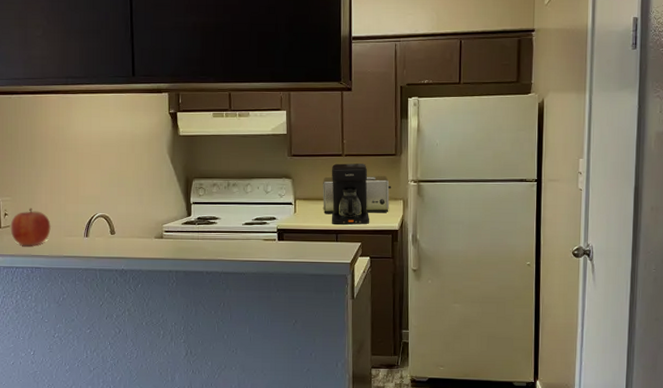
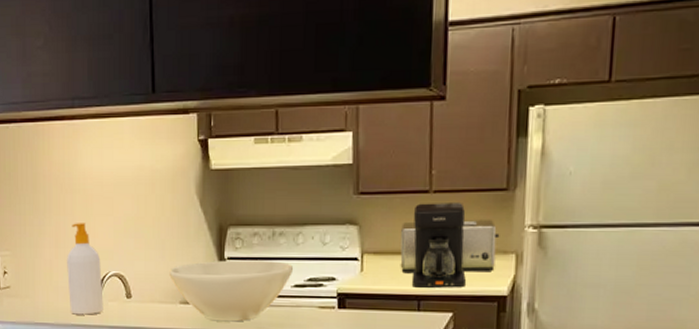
fruit: present [10,207,51,246] -> none [10,264,56,312]
soap bottle: none [60,175,91,248] -> present [67,223,103,315]
bowl: none [145,204,243,252] -> present [168,260,293,322]

